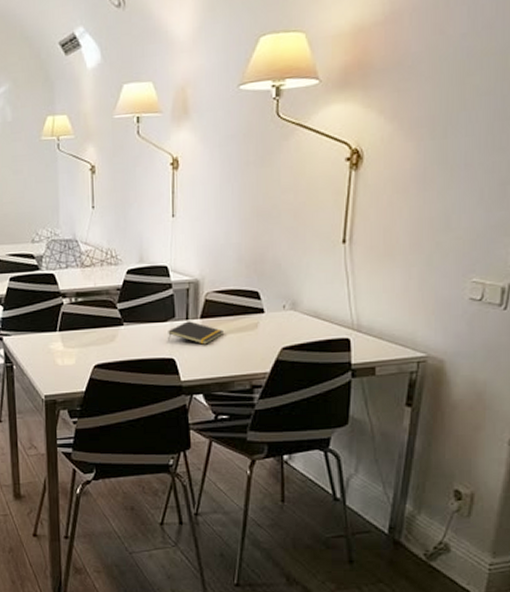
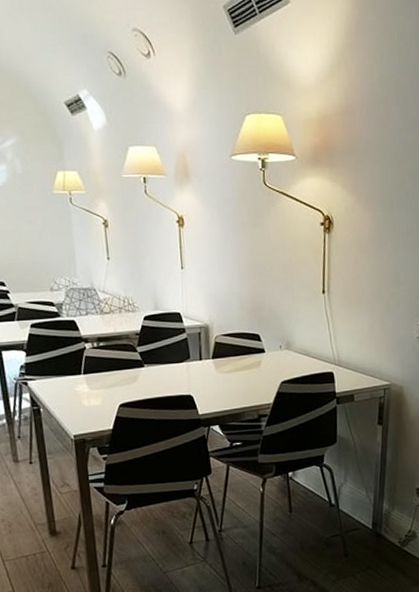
notepad: present [168,321,223,345] -> none [184,361,233,382]

